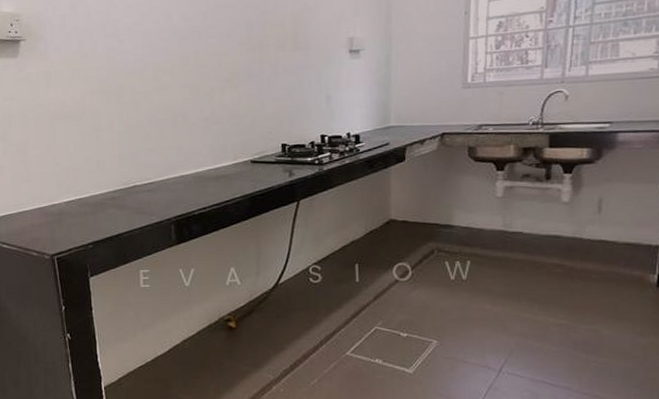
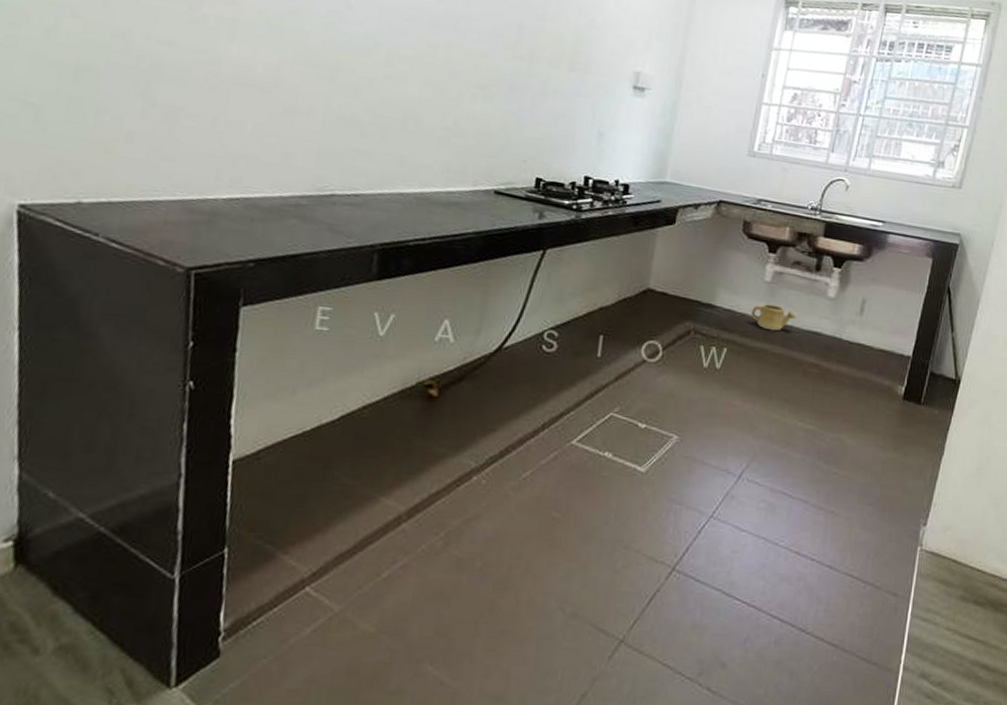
watering can: none [488,217,534,240] -> present [751,304,797,331]

